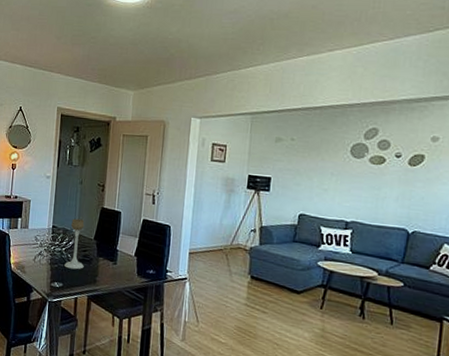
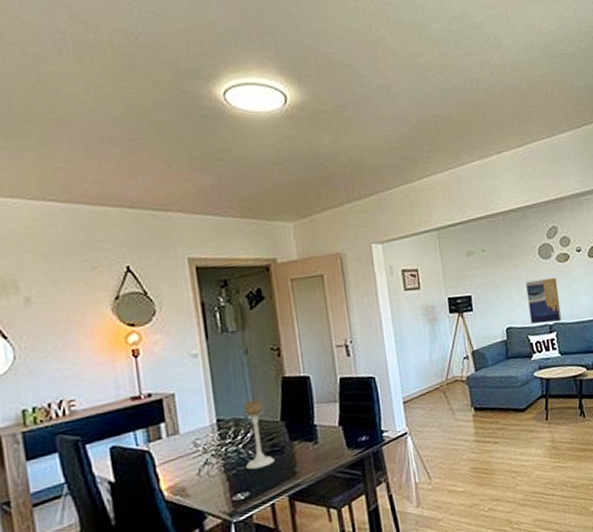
wall art: none [326,176,366,220] -> present [526,277,562,324]

